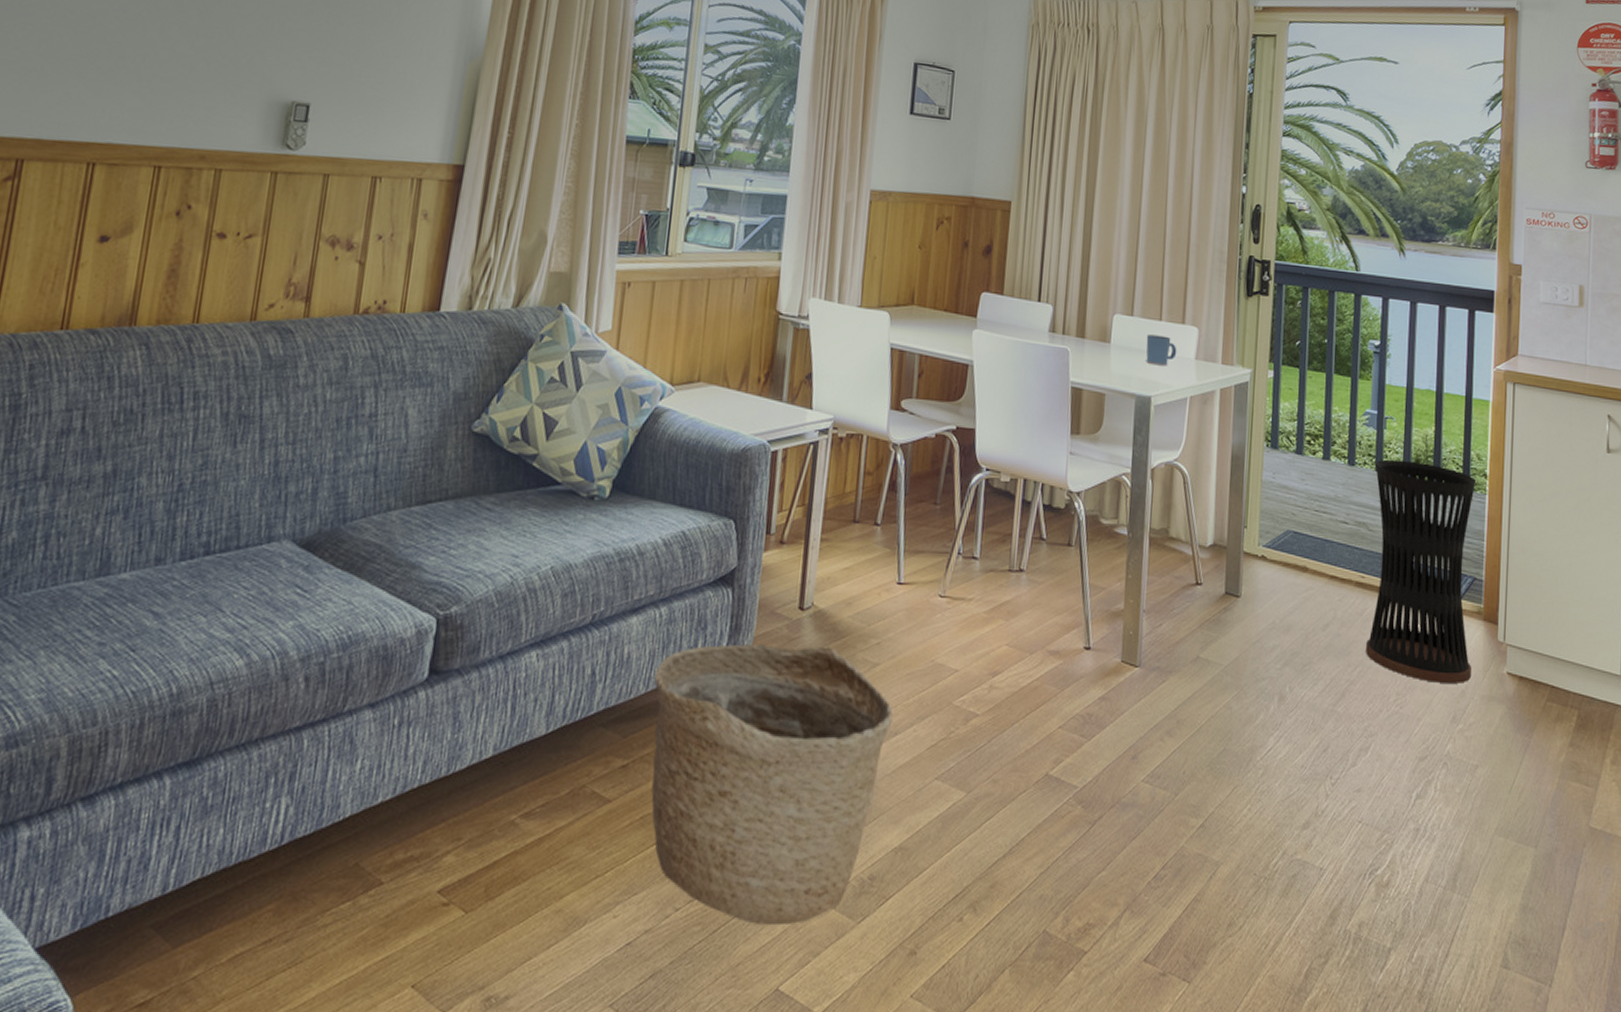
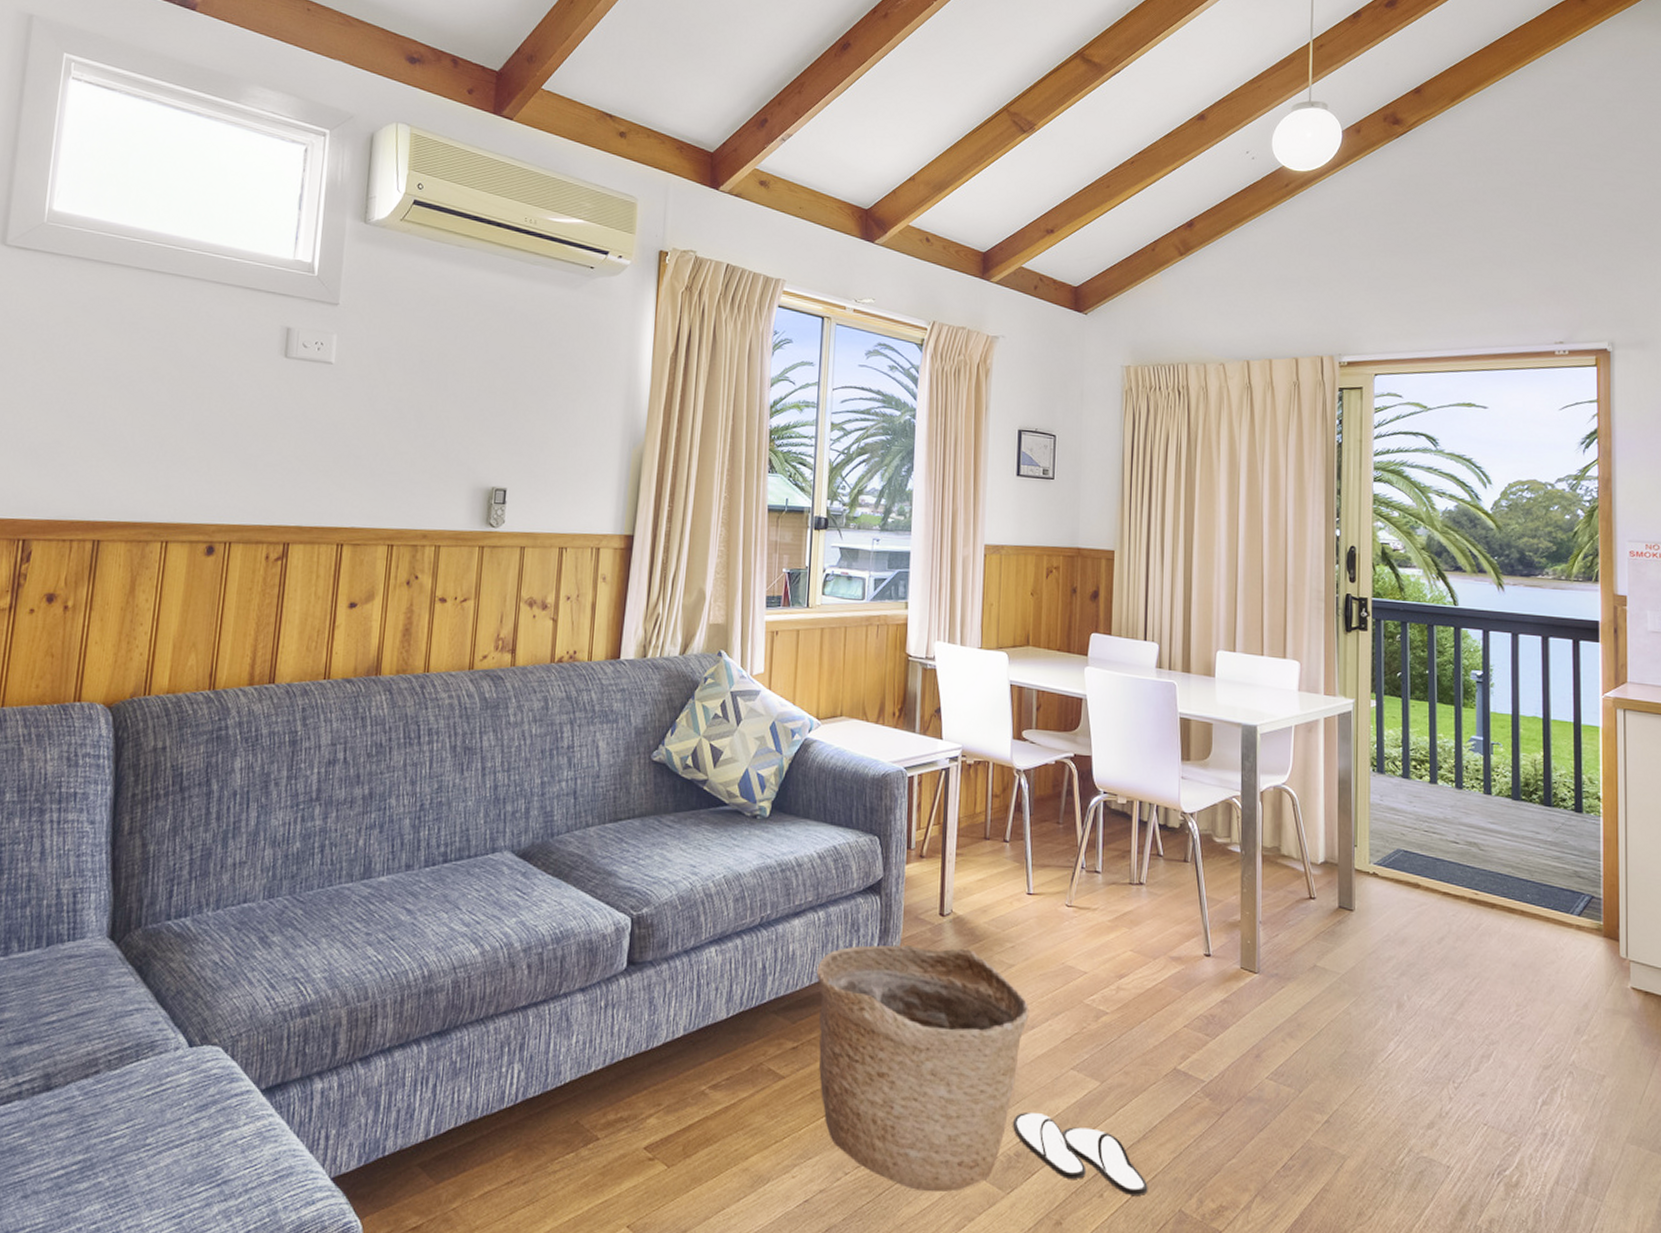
slippers: none [868,830,1012,917] -> present [1013,1113,1148,1195]
mug: present [1146,334,1177,366] -> none [1249,668,1280,698]
umbrella stand: present [1366,459,1477,683] -> none [1483,782,1593,997]

